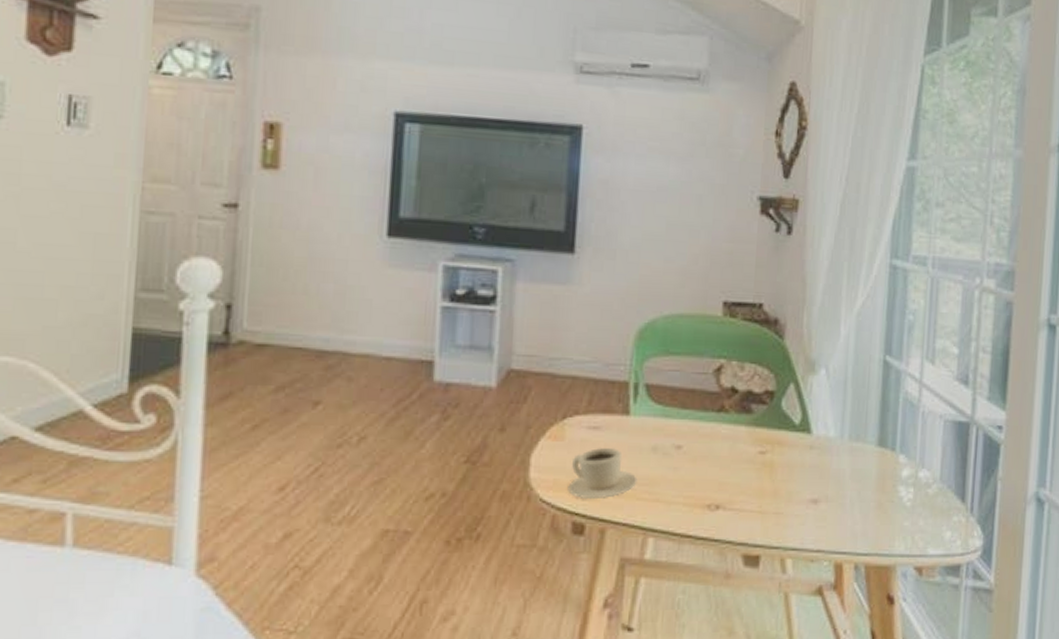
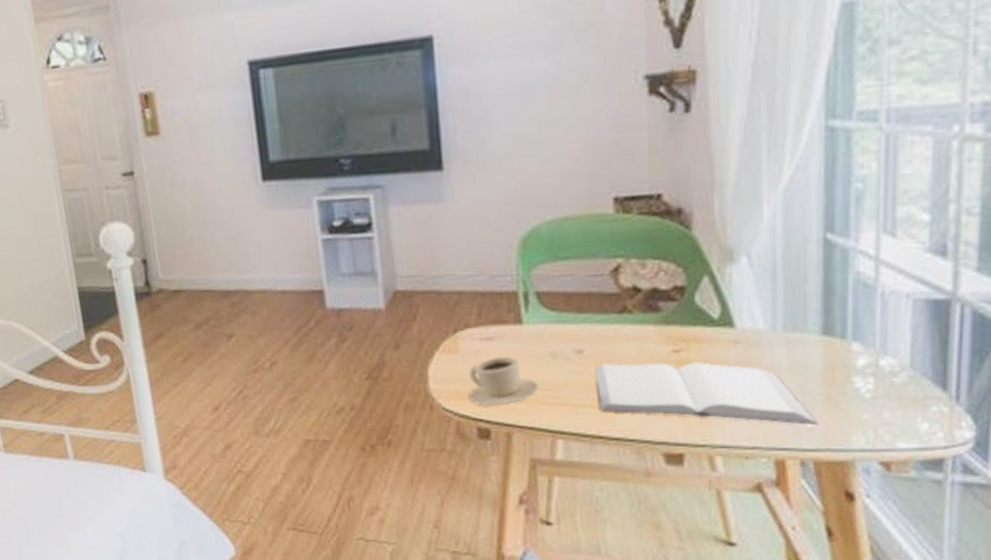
book: none [690,461,870,531] -> present [596,362,818,426]

